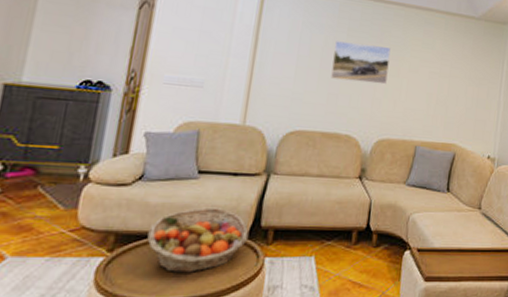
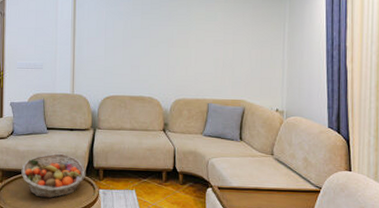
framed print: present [331,41,391,85] -> none [132,23,178,55]

